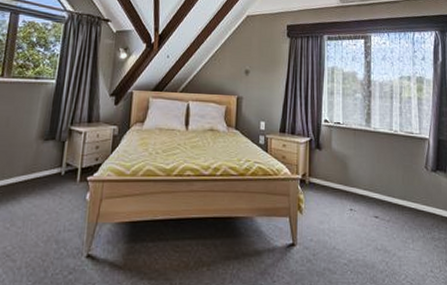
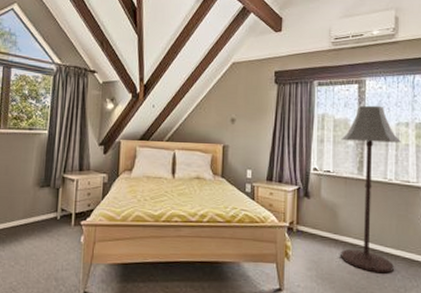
floor lamp: none [350,59,405,225] -> present [341,105,402,274]

